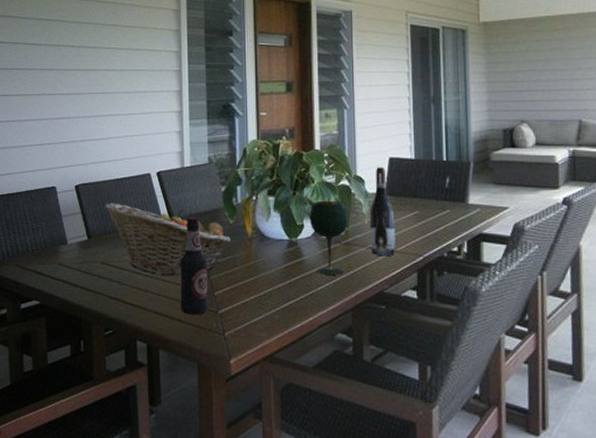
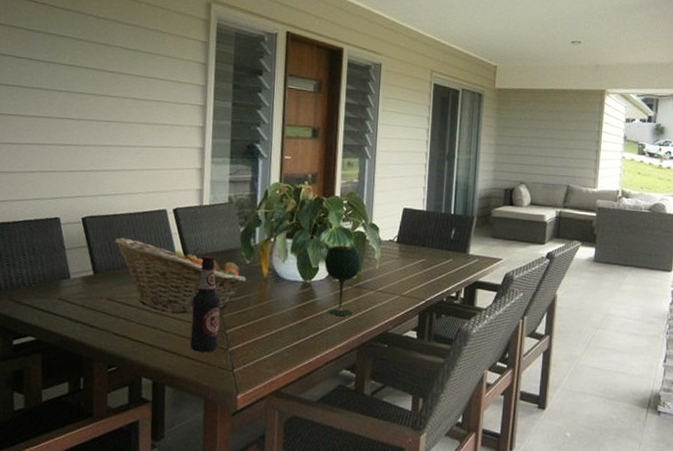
wine bottle: present [369,167,396,256] -> none [379,216,404,300]

